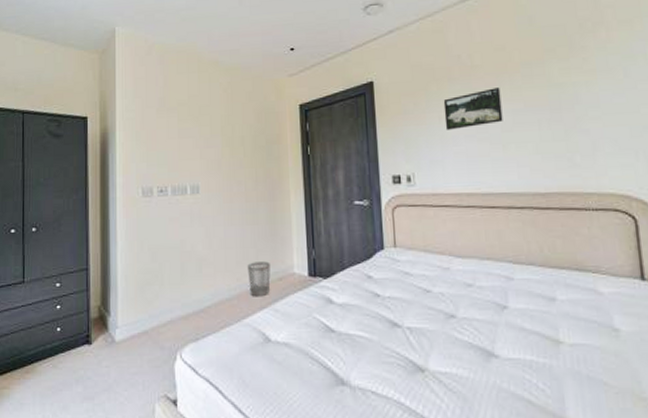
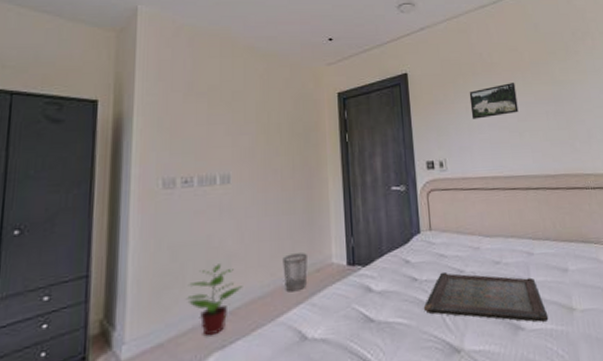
potted plant: none [164,266,213,329] -> present [185,264,243,336]
serving tray: none [385,290,529,351] -> present [423,271,549,322]

